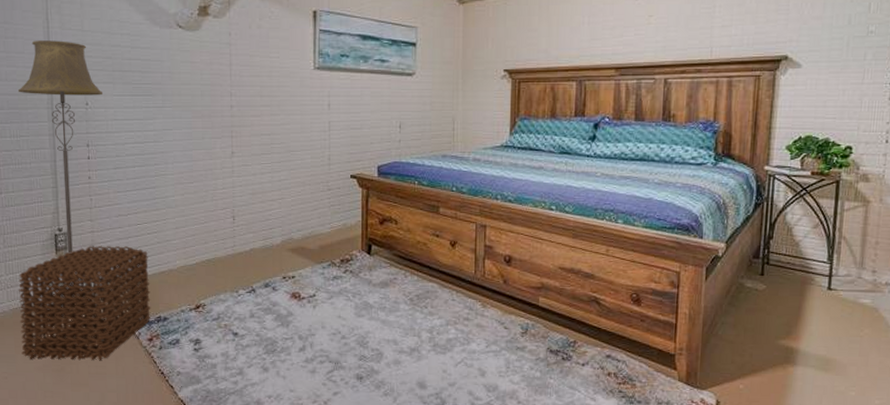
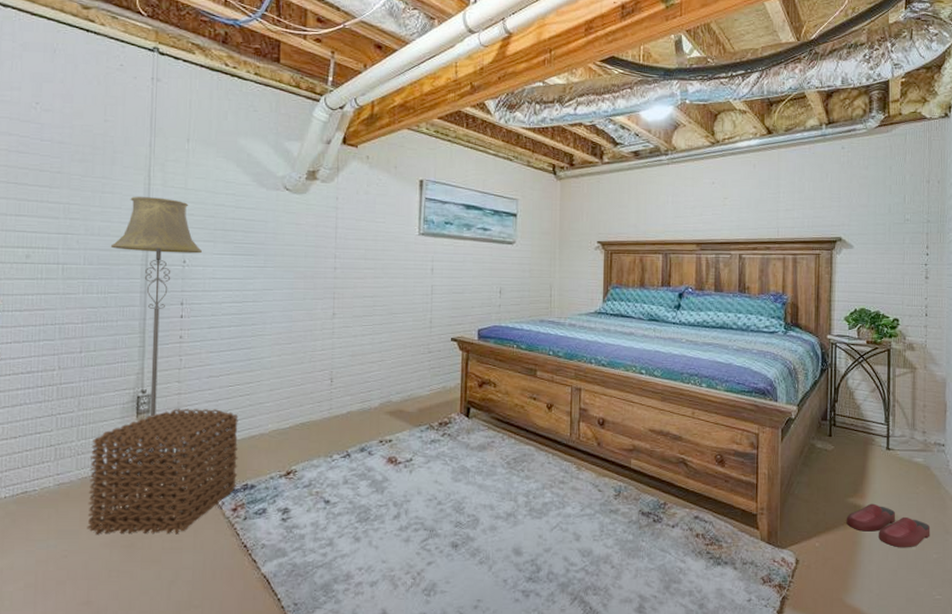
slippers: none [775,346,874,392] -> present [846,503,931,547]

